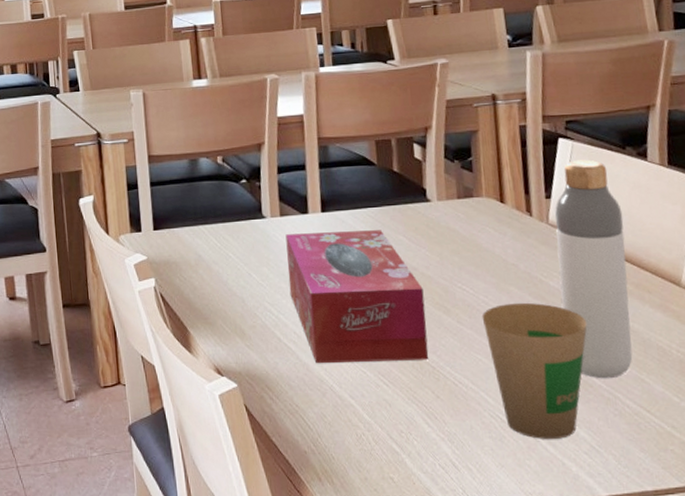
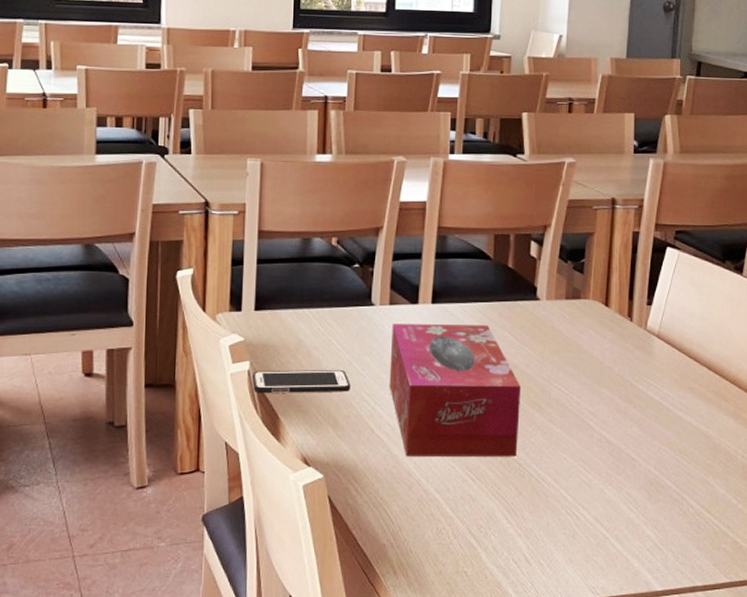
cell phone: none [159,282,253,309] -> present [252,370,351,394]
paper cup: present [481,302,587,439] -> none [572,404,667,536]
bottle: present [555,159,633,379] -> none [647,270,714,481]

